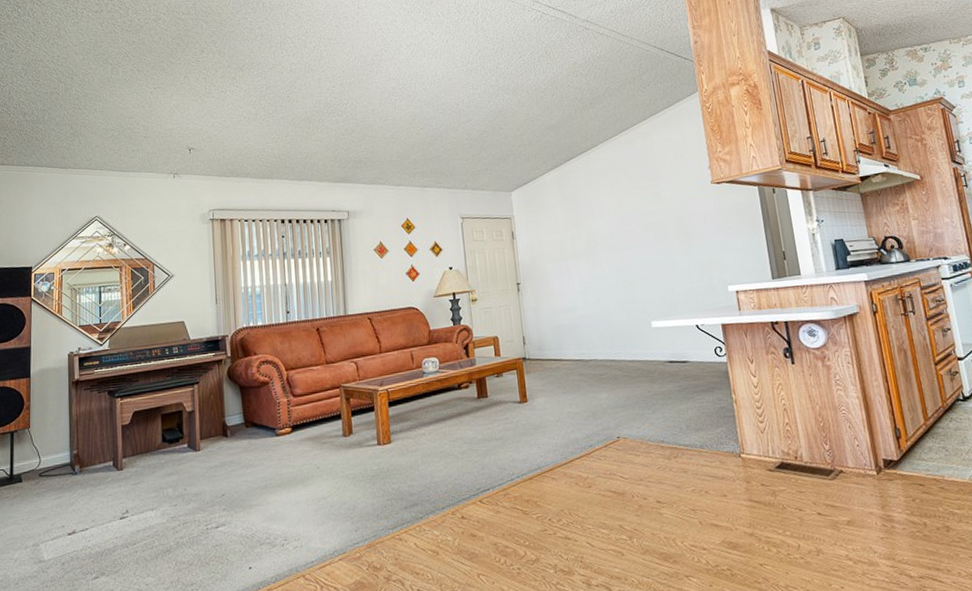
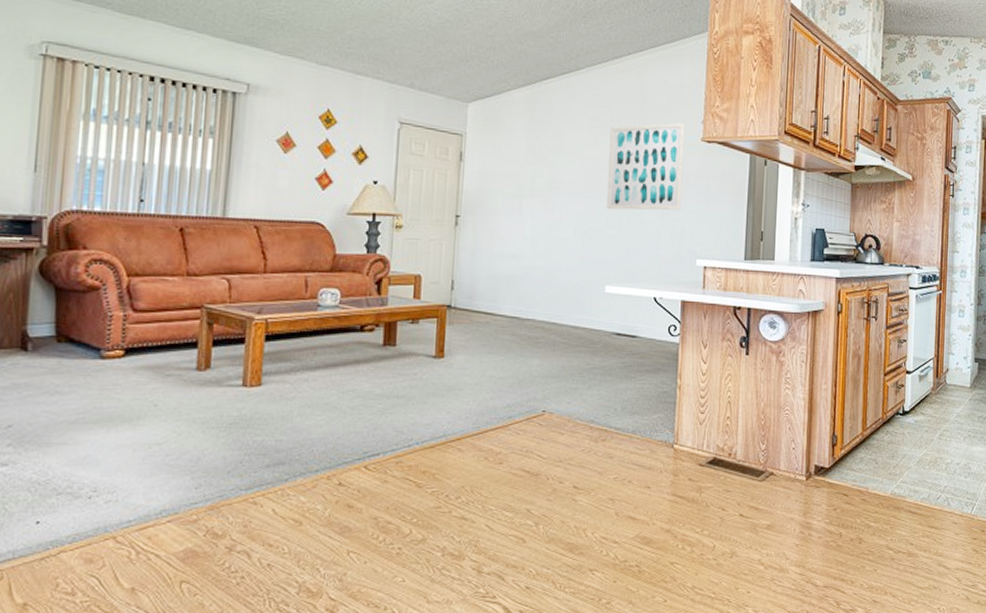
wall art: none [630,172,705,256] -> present [606,122,686,211]

